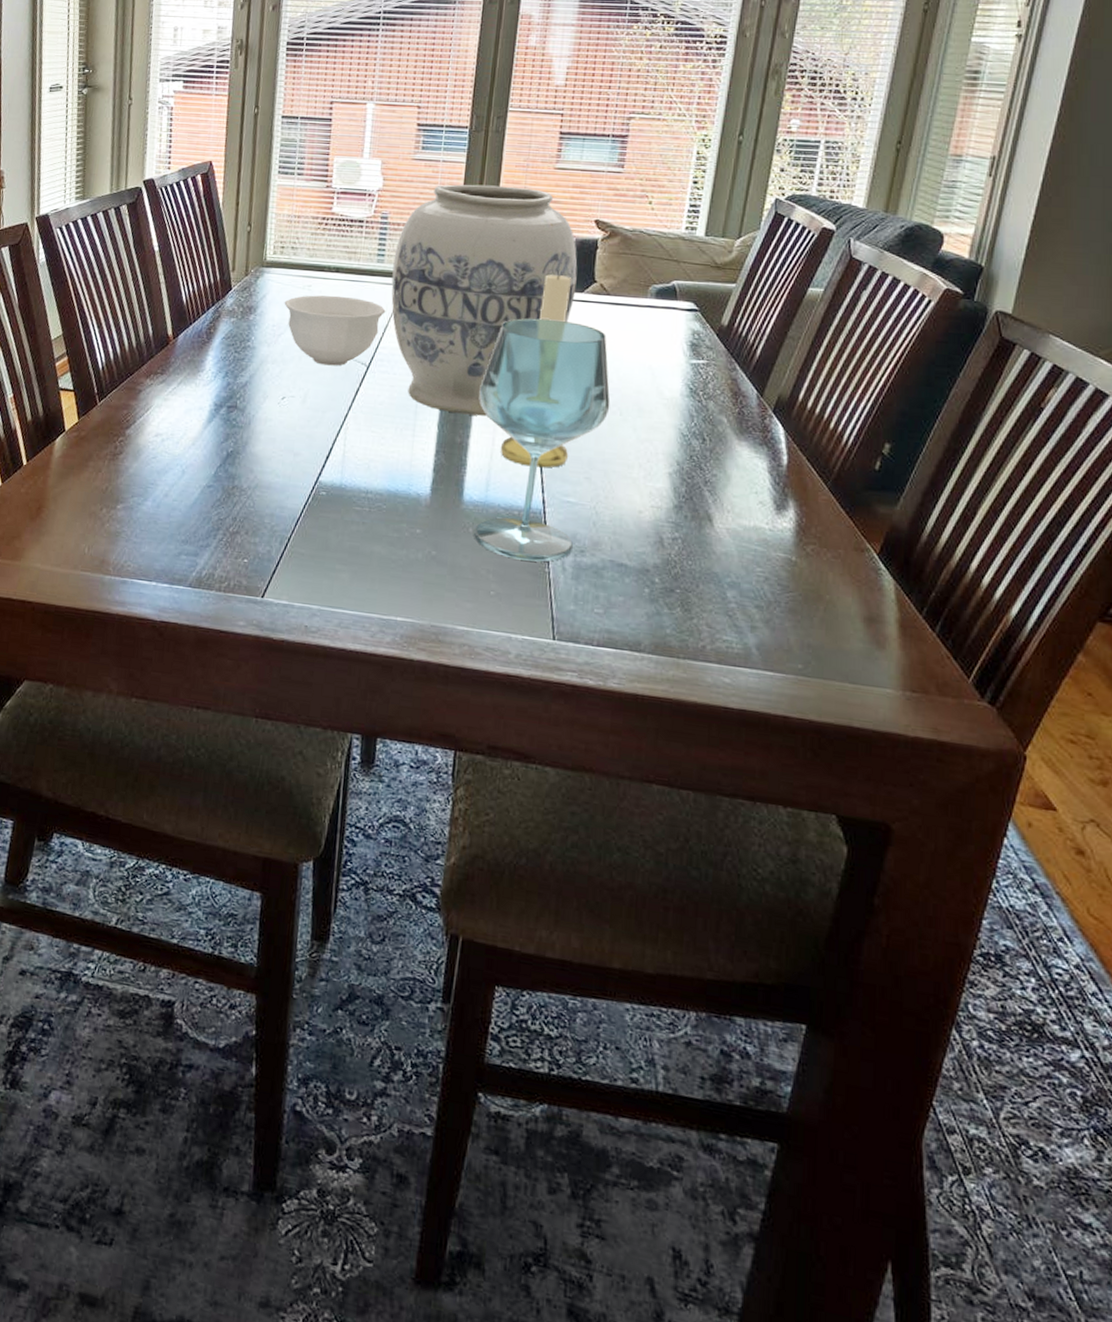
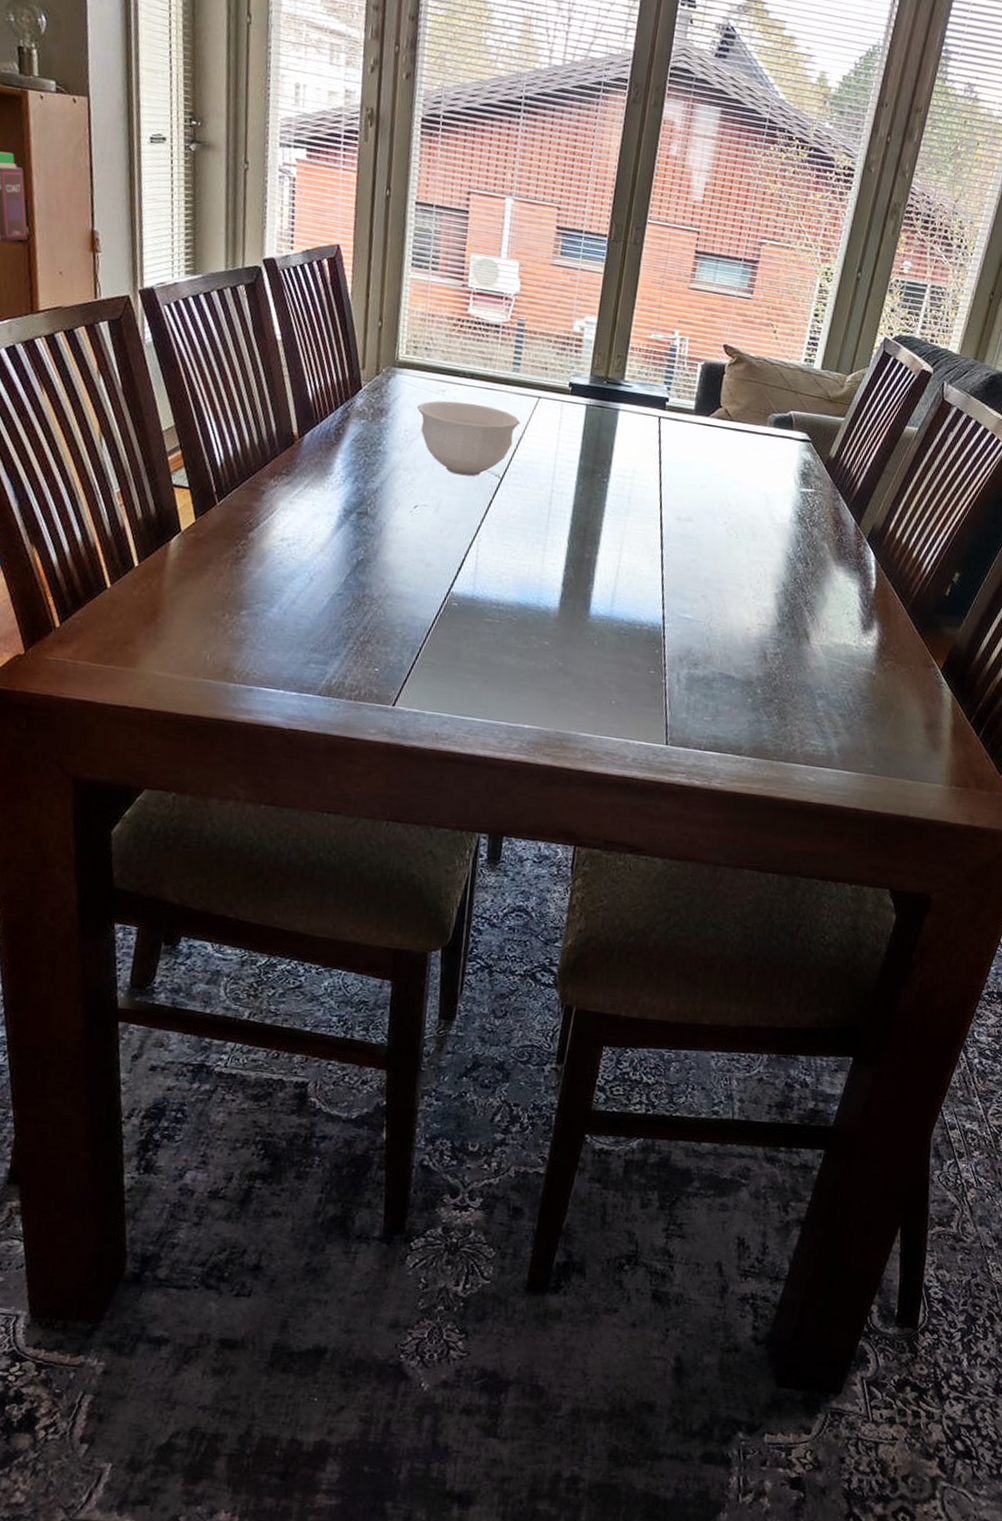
vase: present [391,184,578,416] -> none [526,294,706,534]
wine glass: present [474,317,610,562] -> none [599,438,728,674]
candle holder: present [500,269,571,468] -> none [626,391,699,586]

